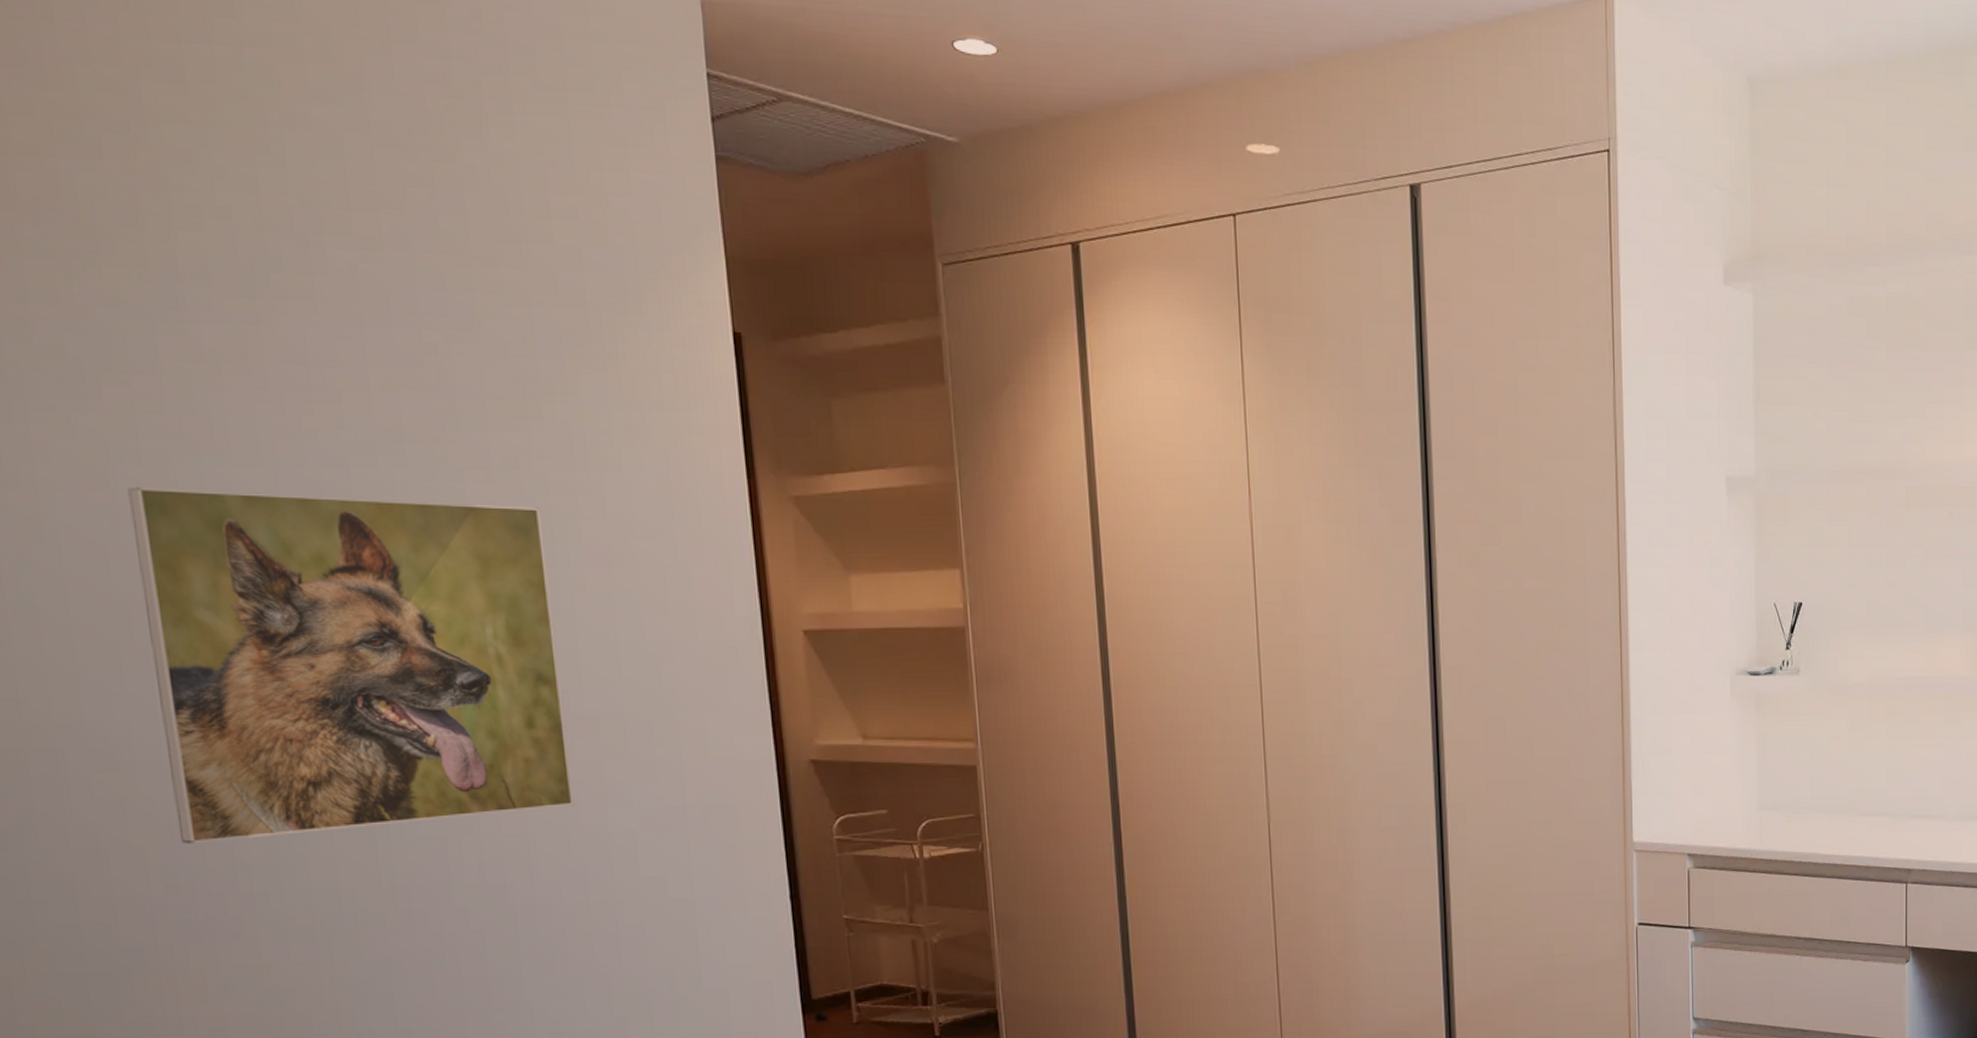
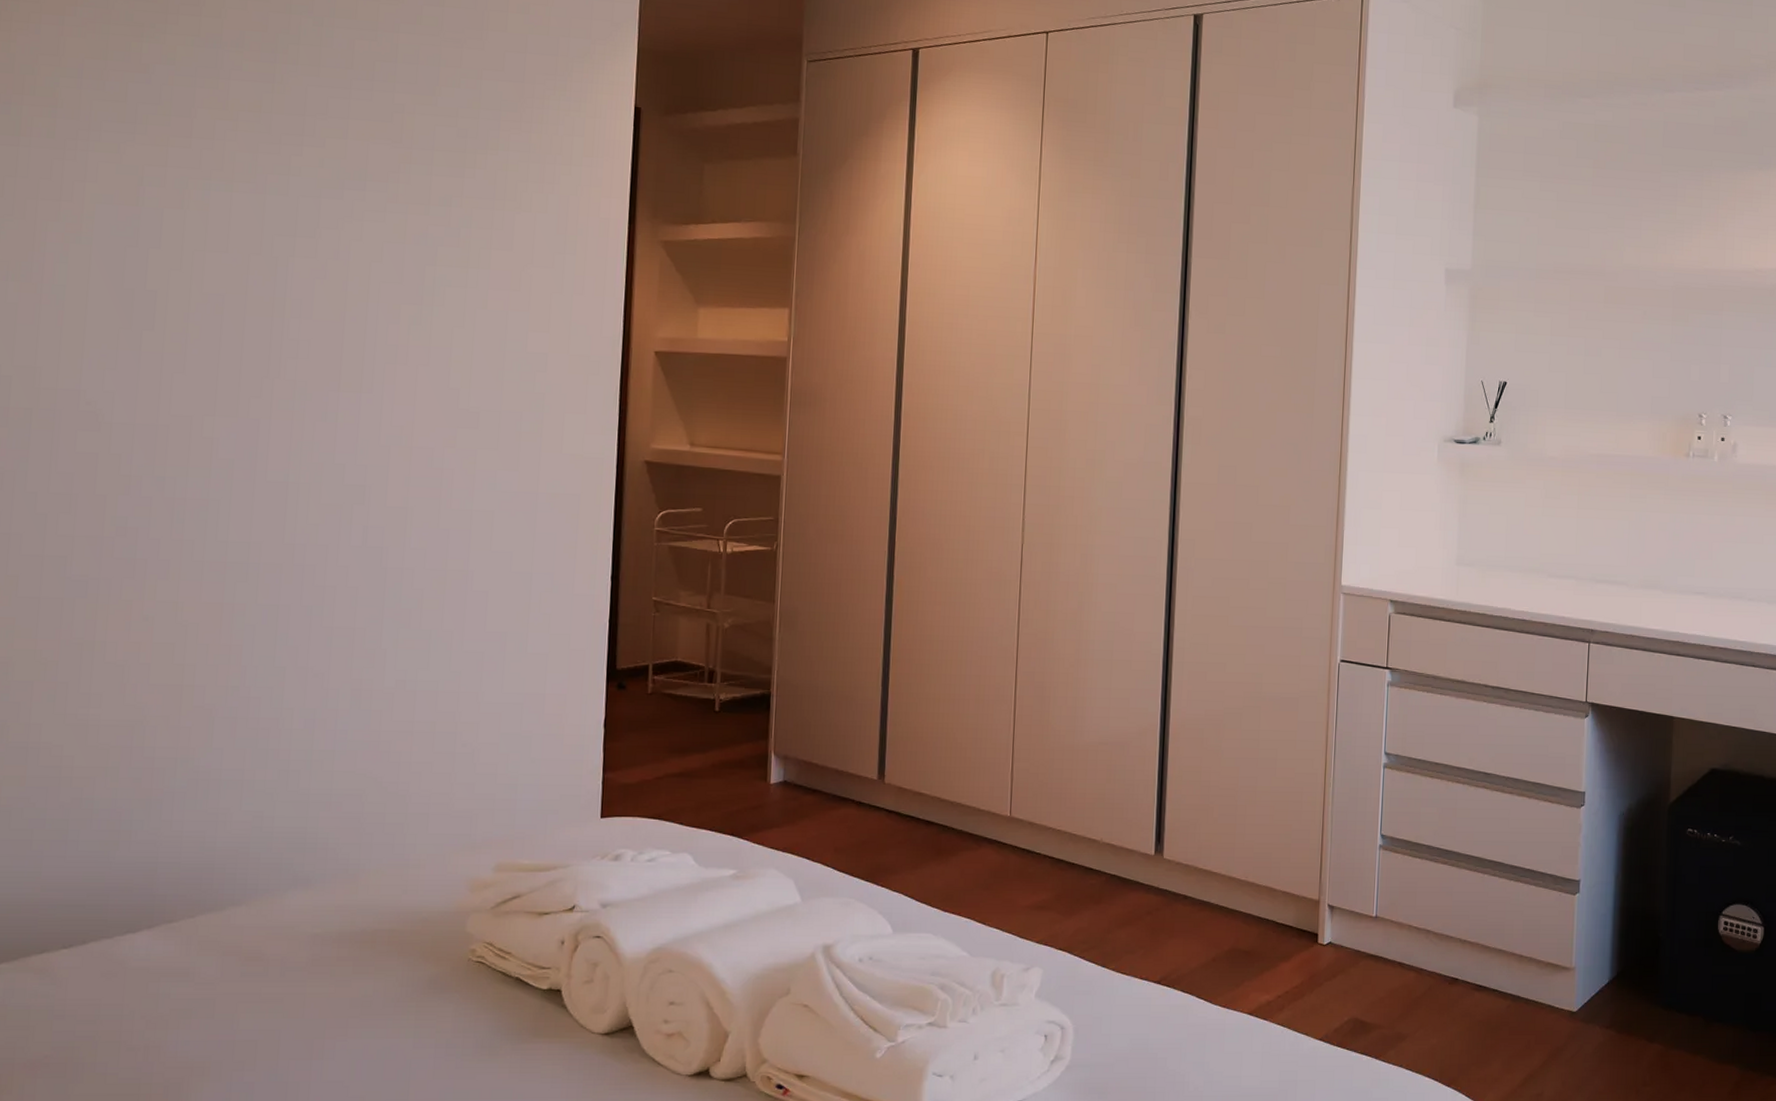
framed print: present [128,487,575,844] -> none [136,204,463,496]

